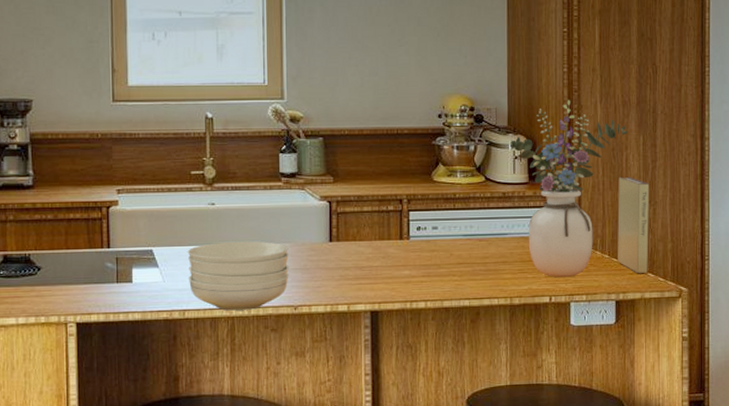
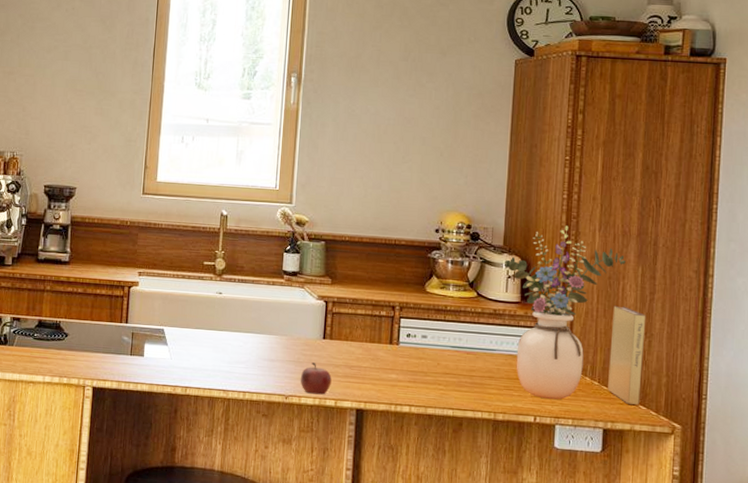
bowl: present [187,241,289,311] -> none [193,328,285,394]
fruit: none [308,267,342,301] -> present [300,362,332,395]

